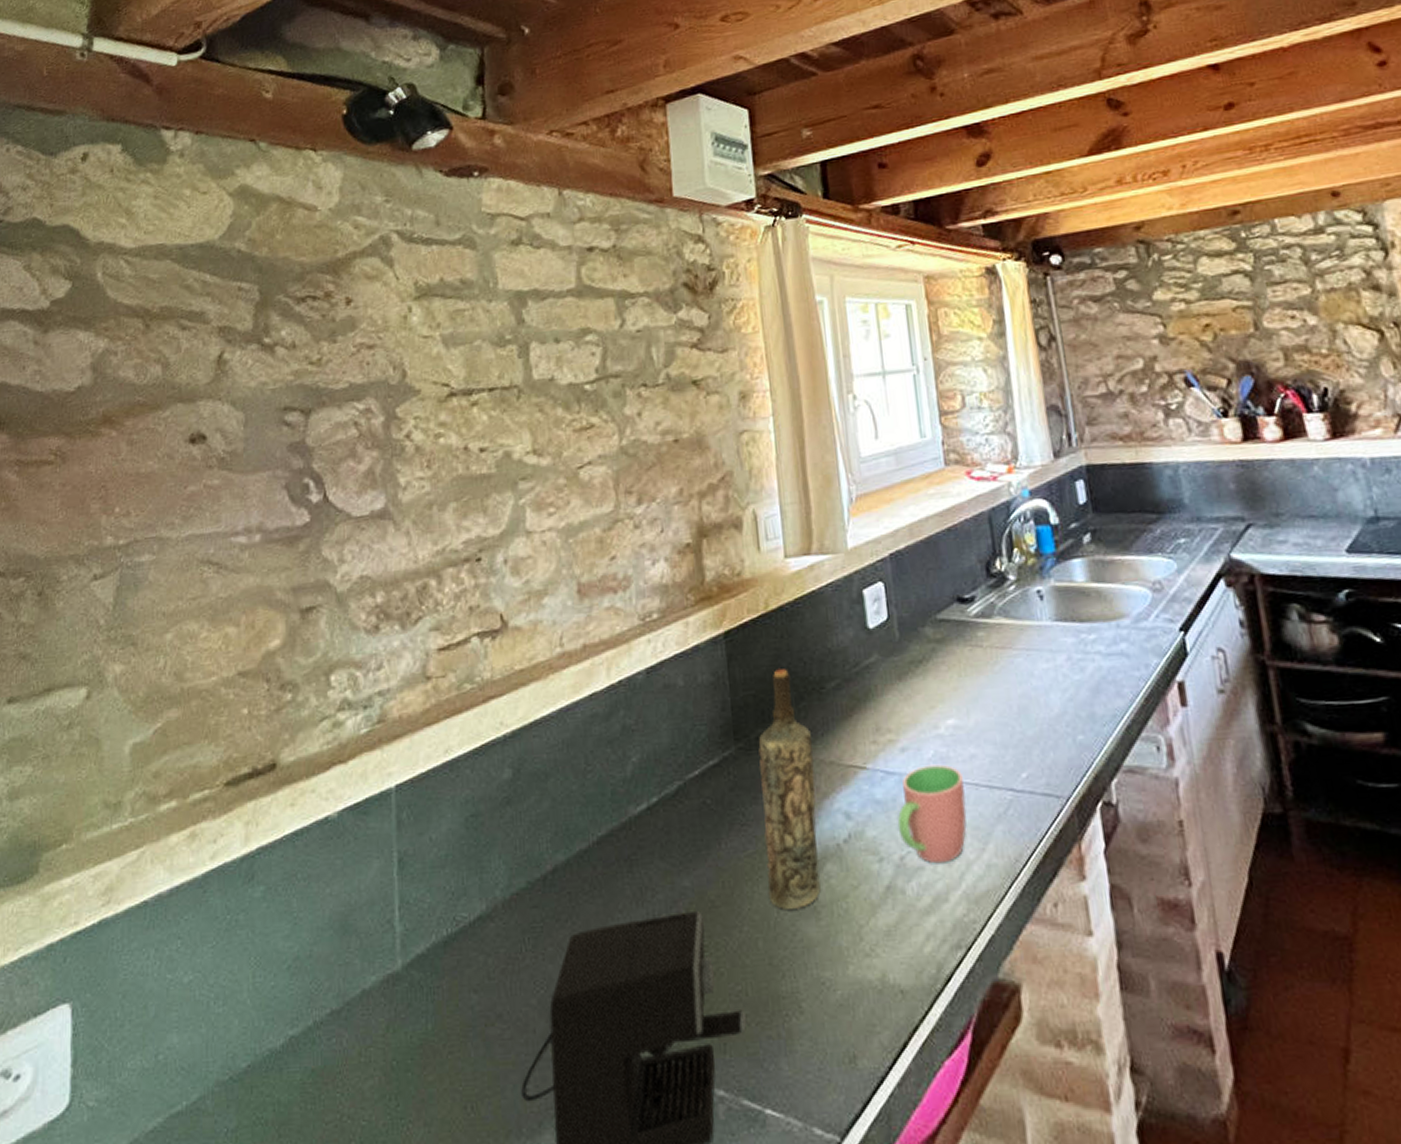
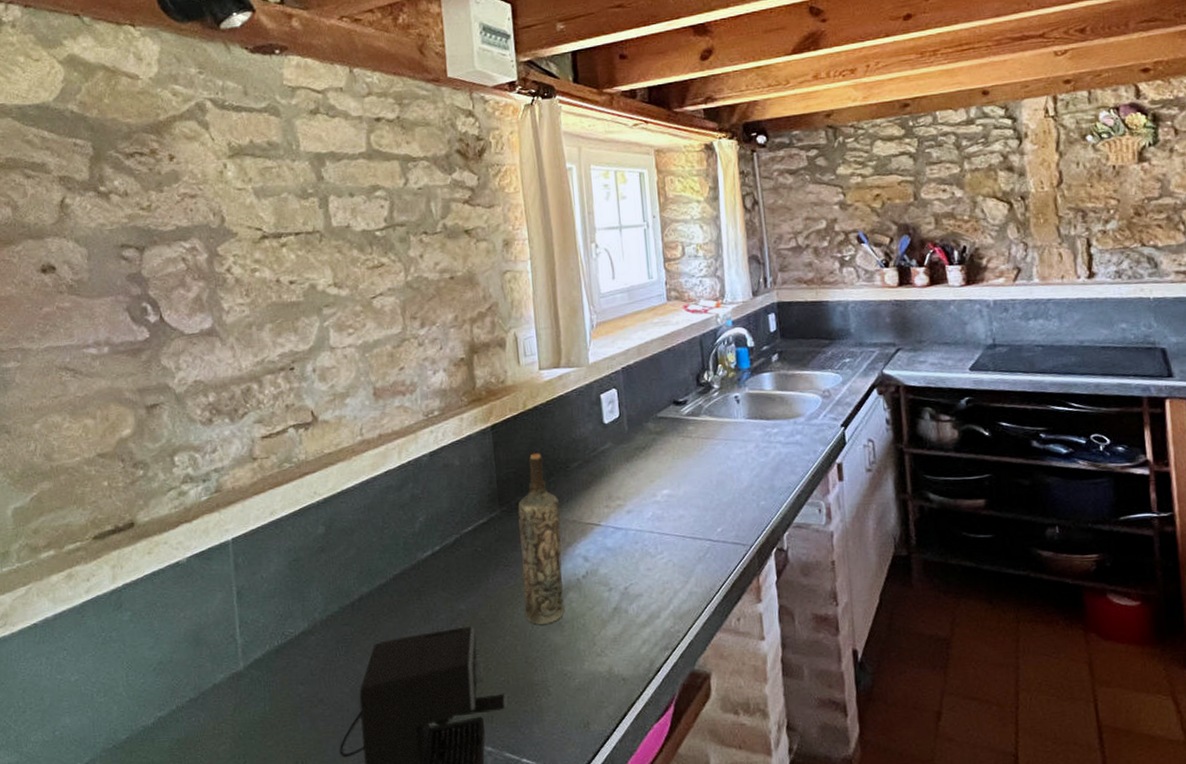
cup: present [897,764,967,864] -> none [623,522,675,592]

